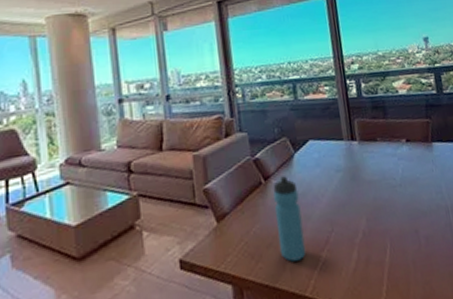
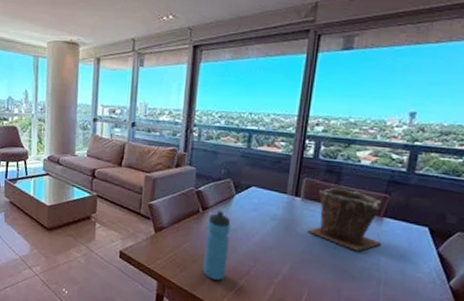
plant pot: none [372,121,438,184] -> present [307,187,381,251]

